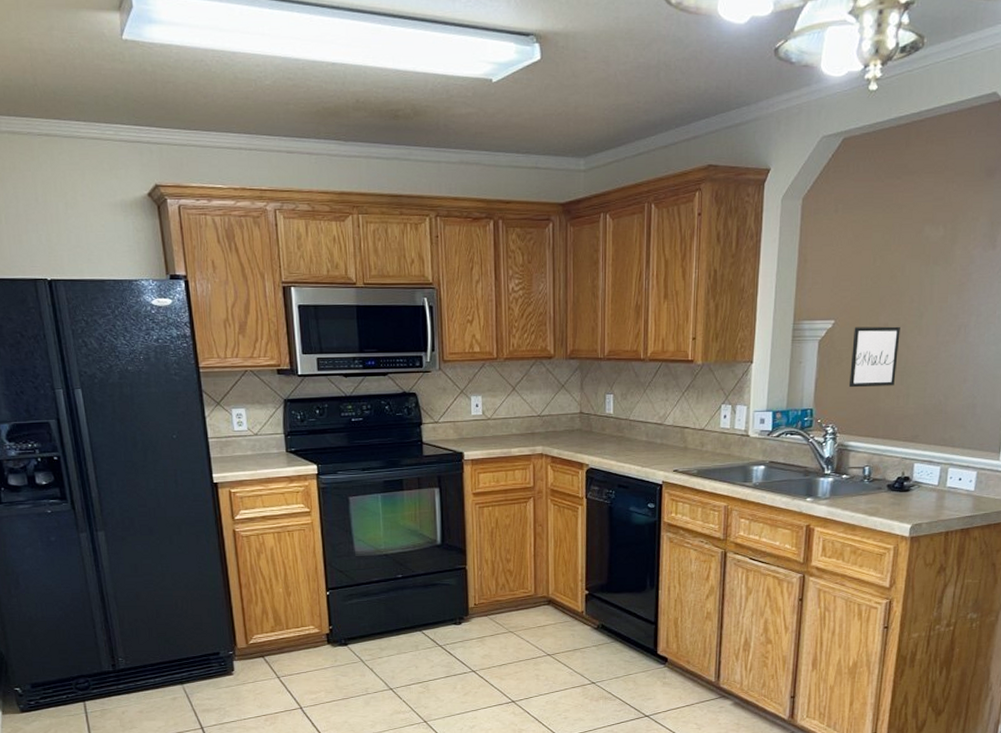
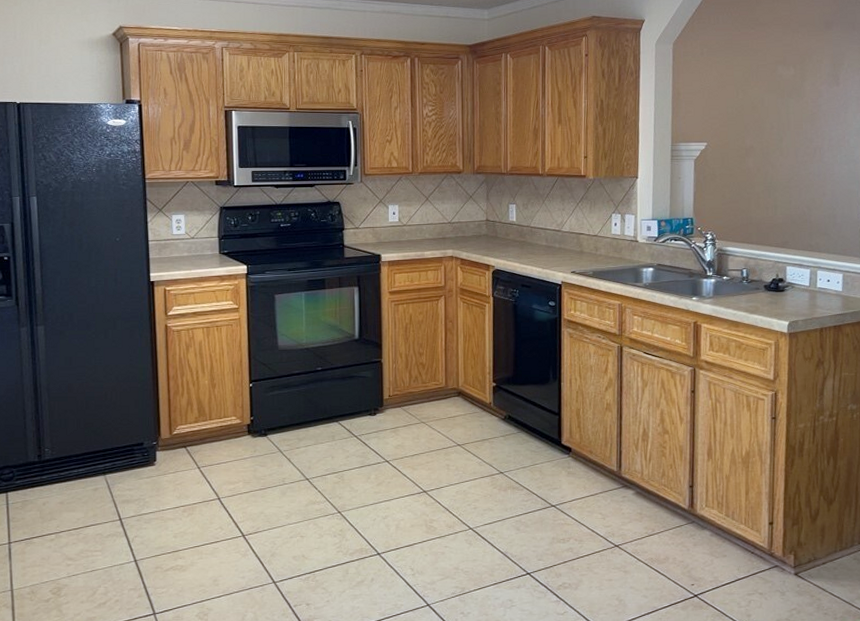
wall art: present [848,326,900,388] -> none [723,148,765,200]

